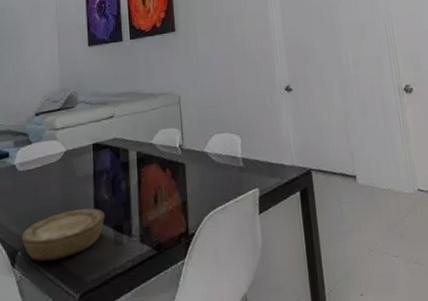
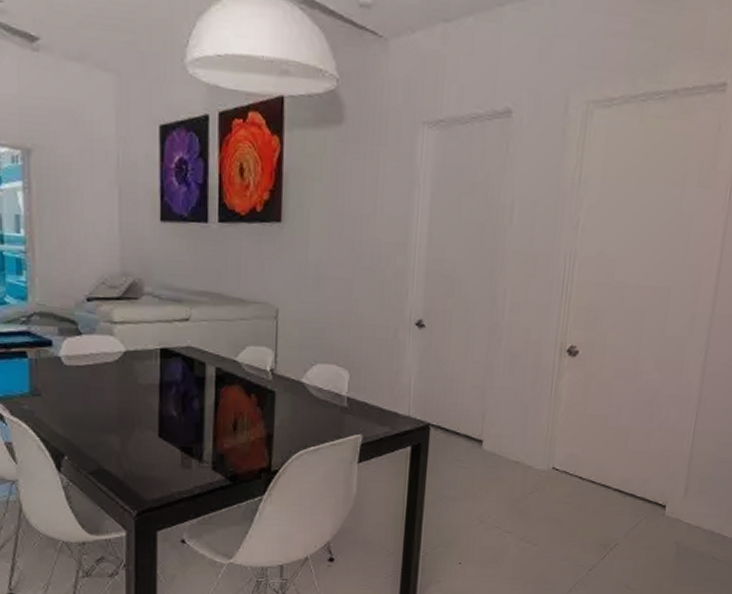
bowl: present [21,208,105,262] -> none [68,421,171,472]

